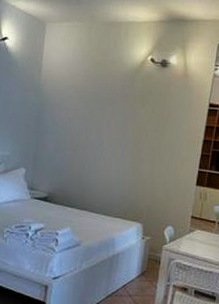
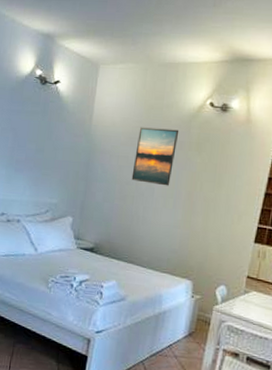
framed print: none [81,81,124,136] -> present [131,127,179,186]

